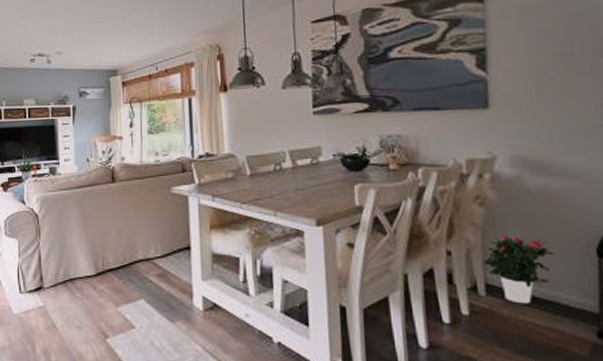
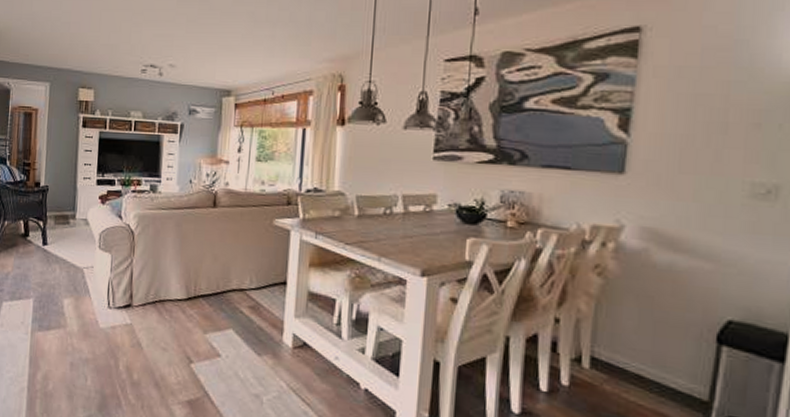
potted flower: present [484,235,555,304] -> none [593,309,670,383]

